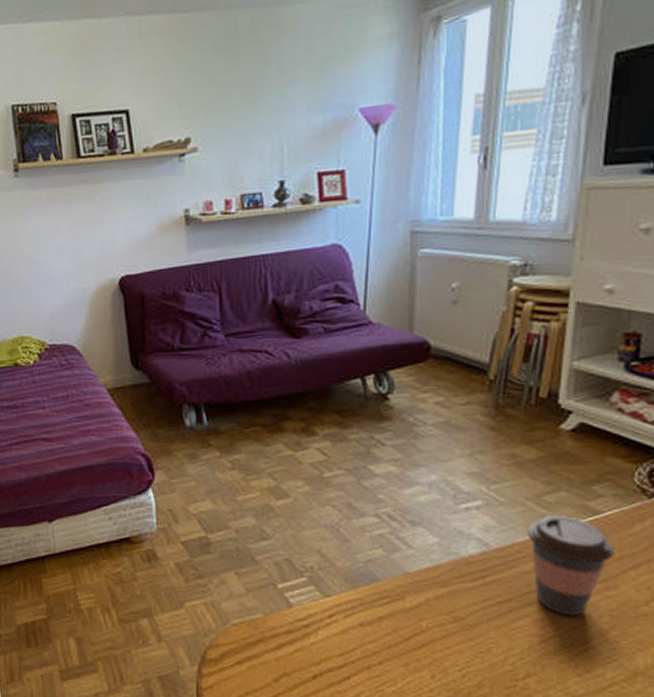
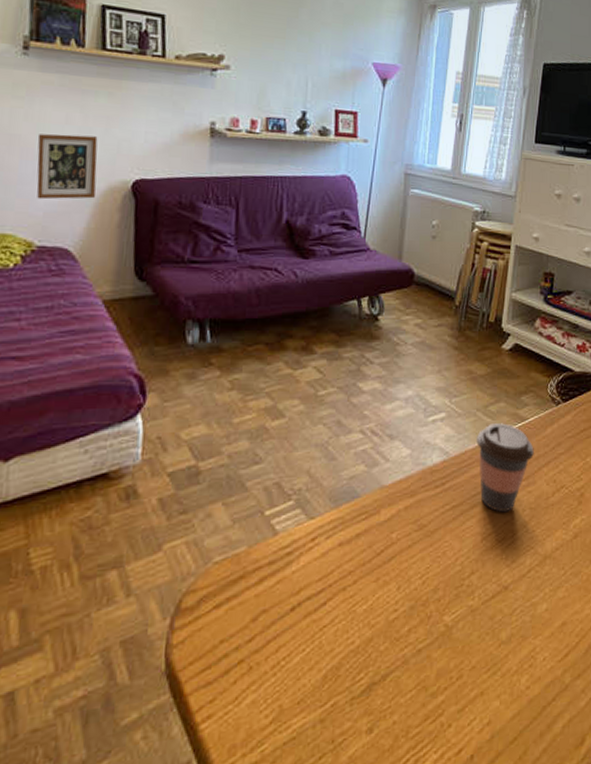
picture frame: none [36,241,90,304] -> present [36,134,98,200]

